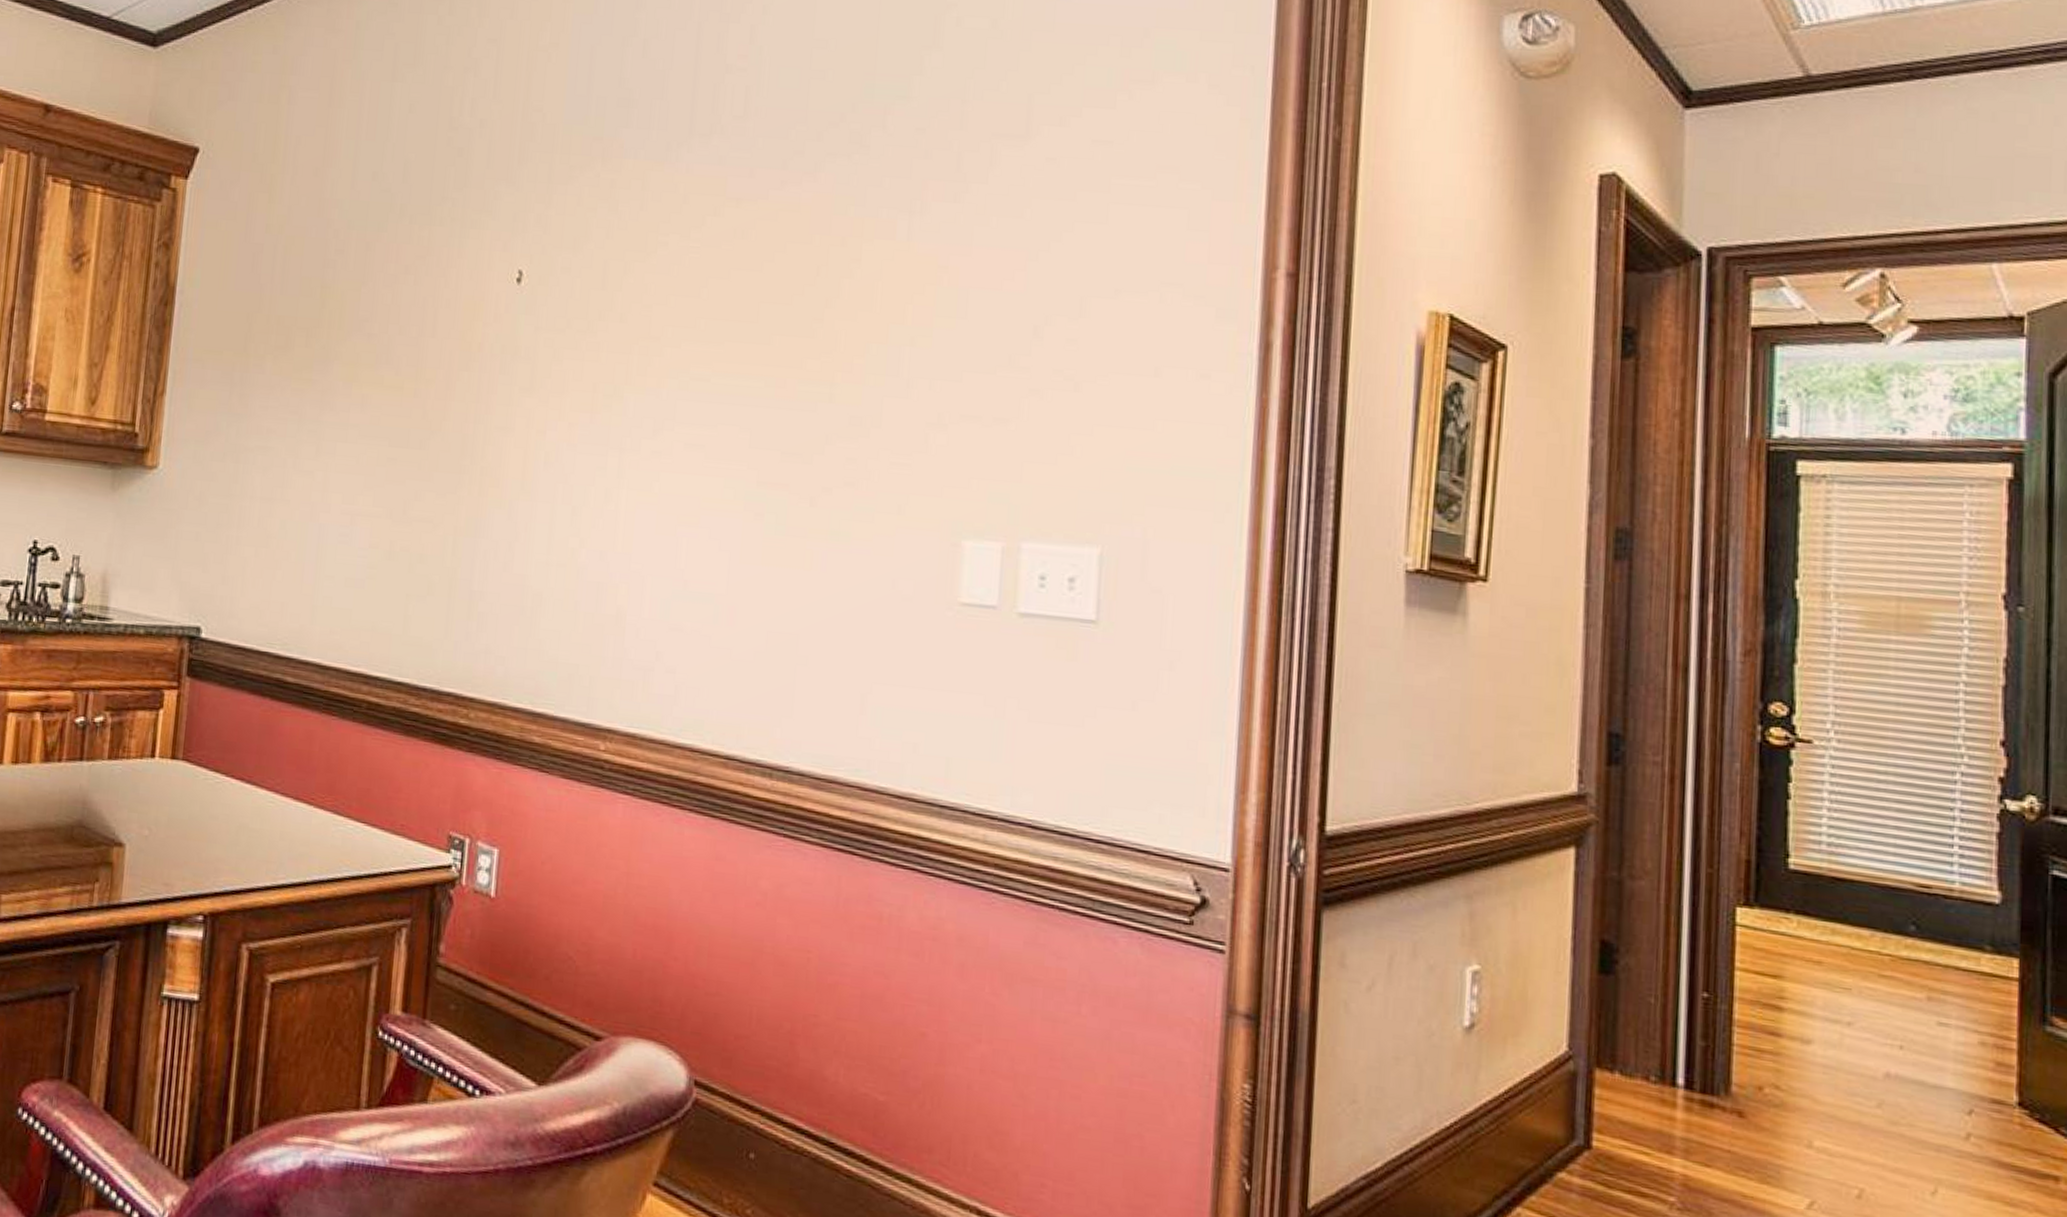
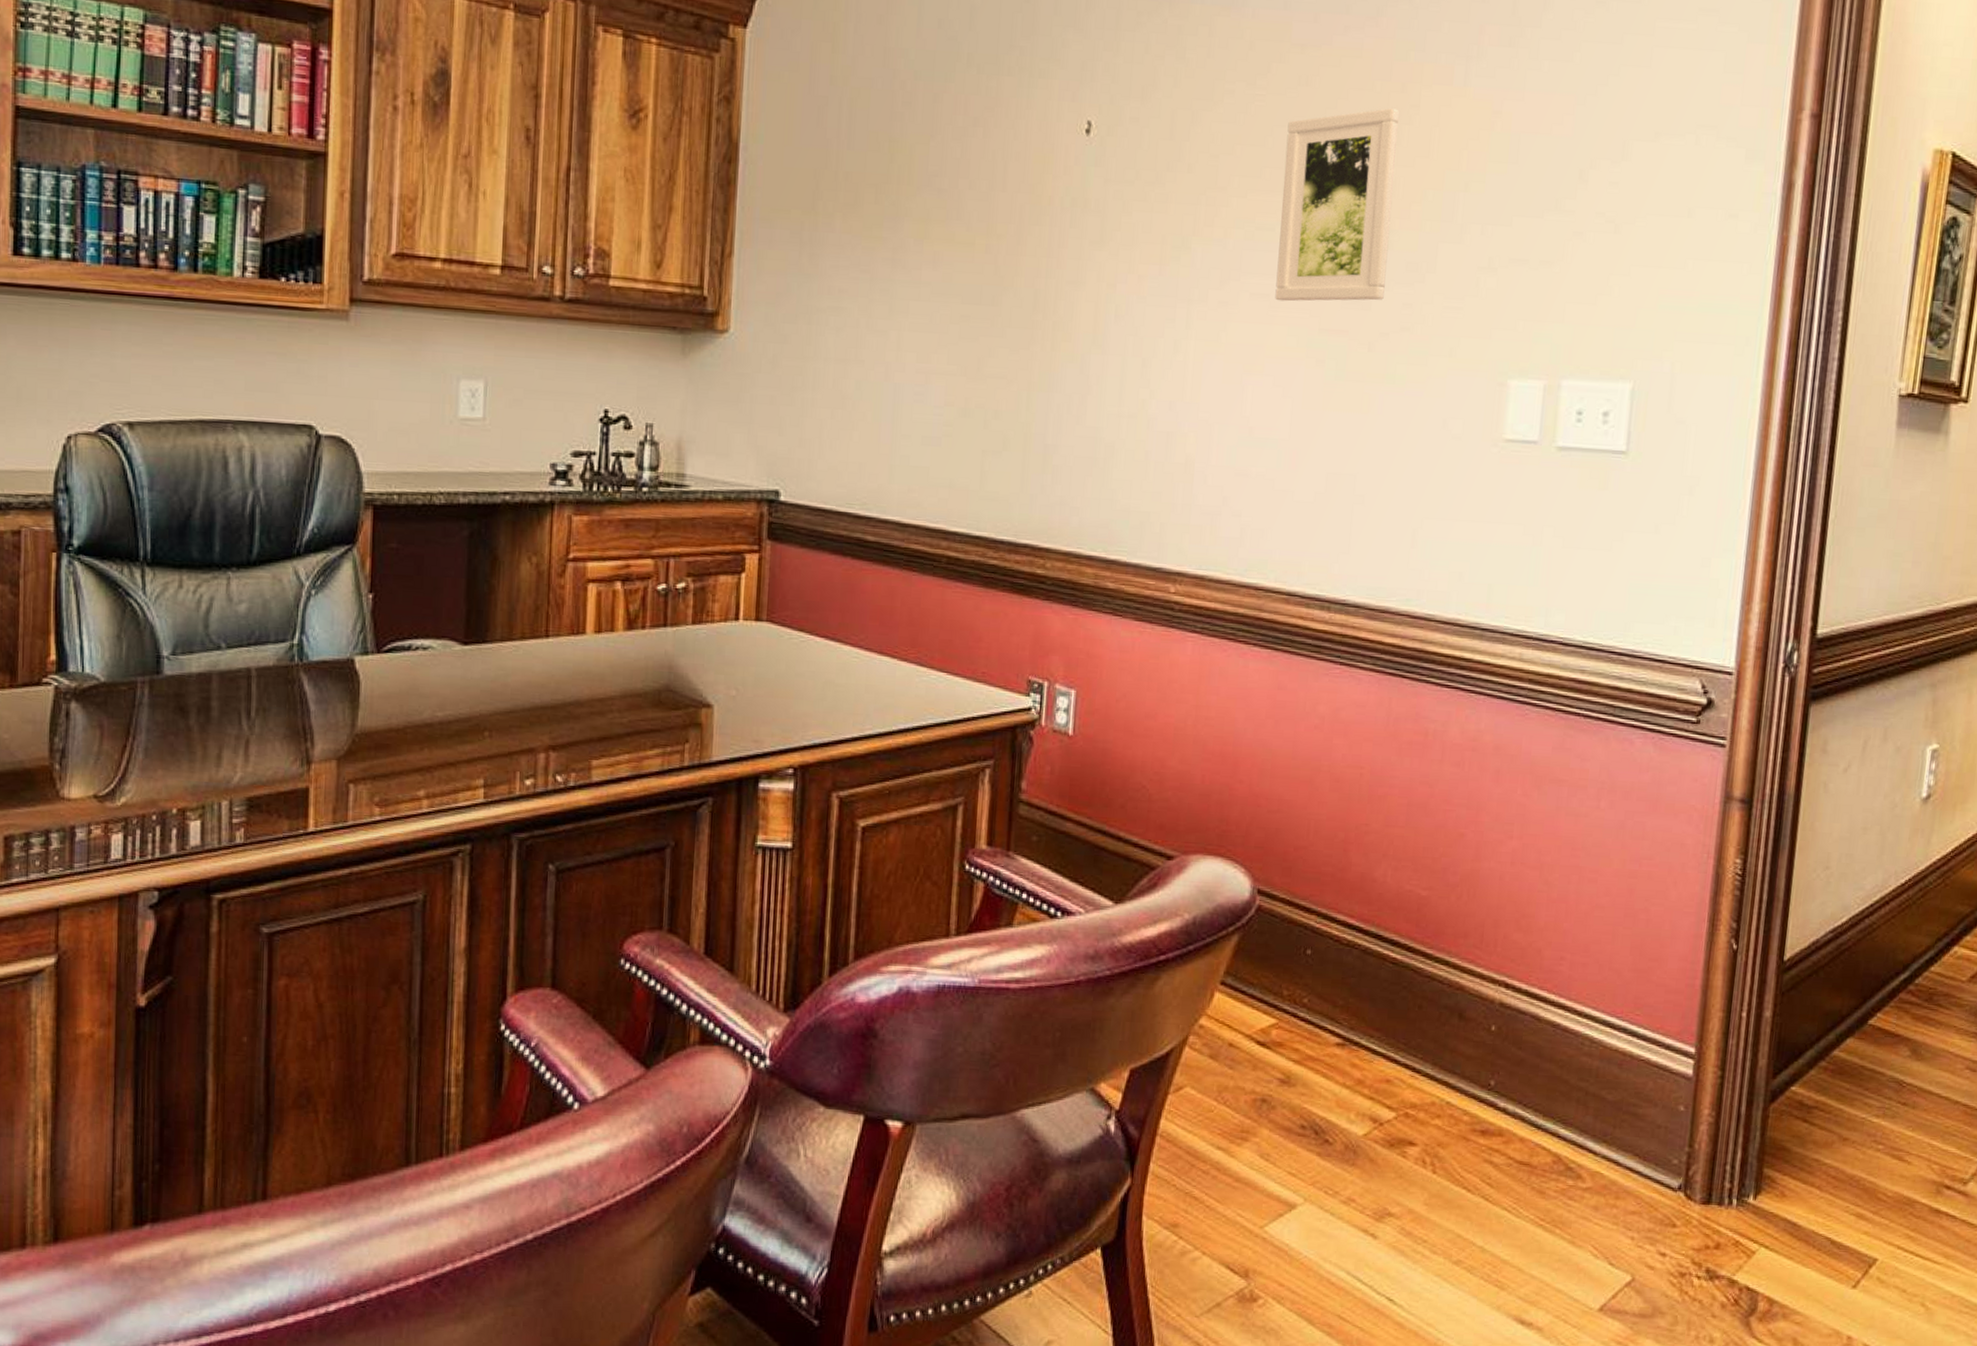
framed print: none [710,261,839,454] -> present [1275,108,1399,302]

